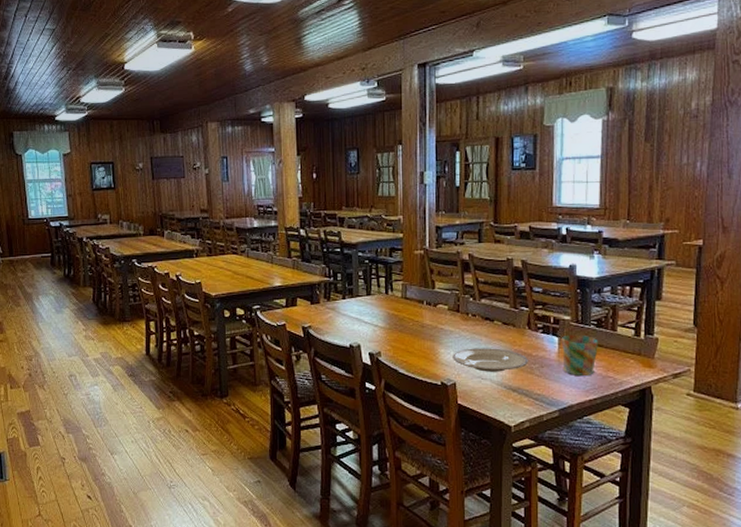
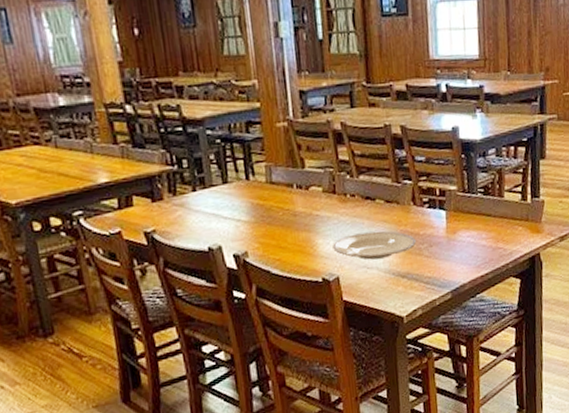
mug: present [562,334,599,375] -> none [449,205,487,251]

